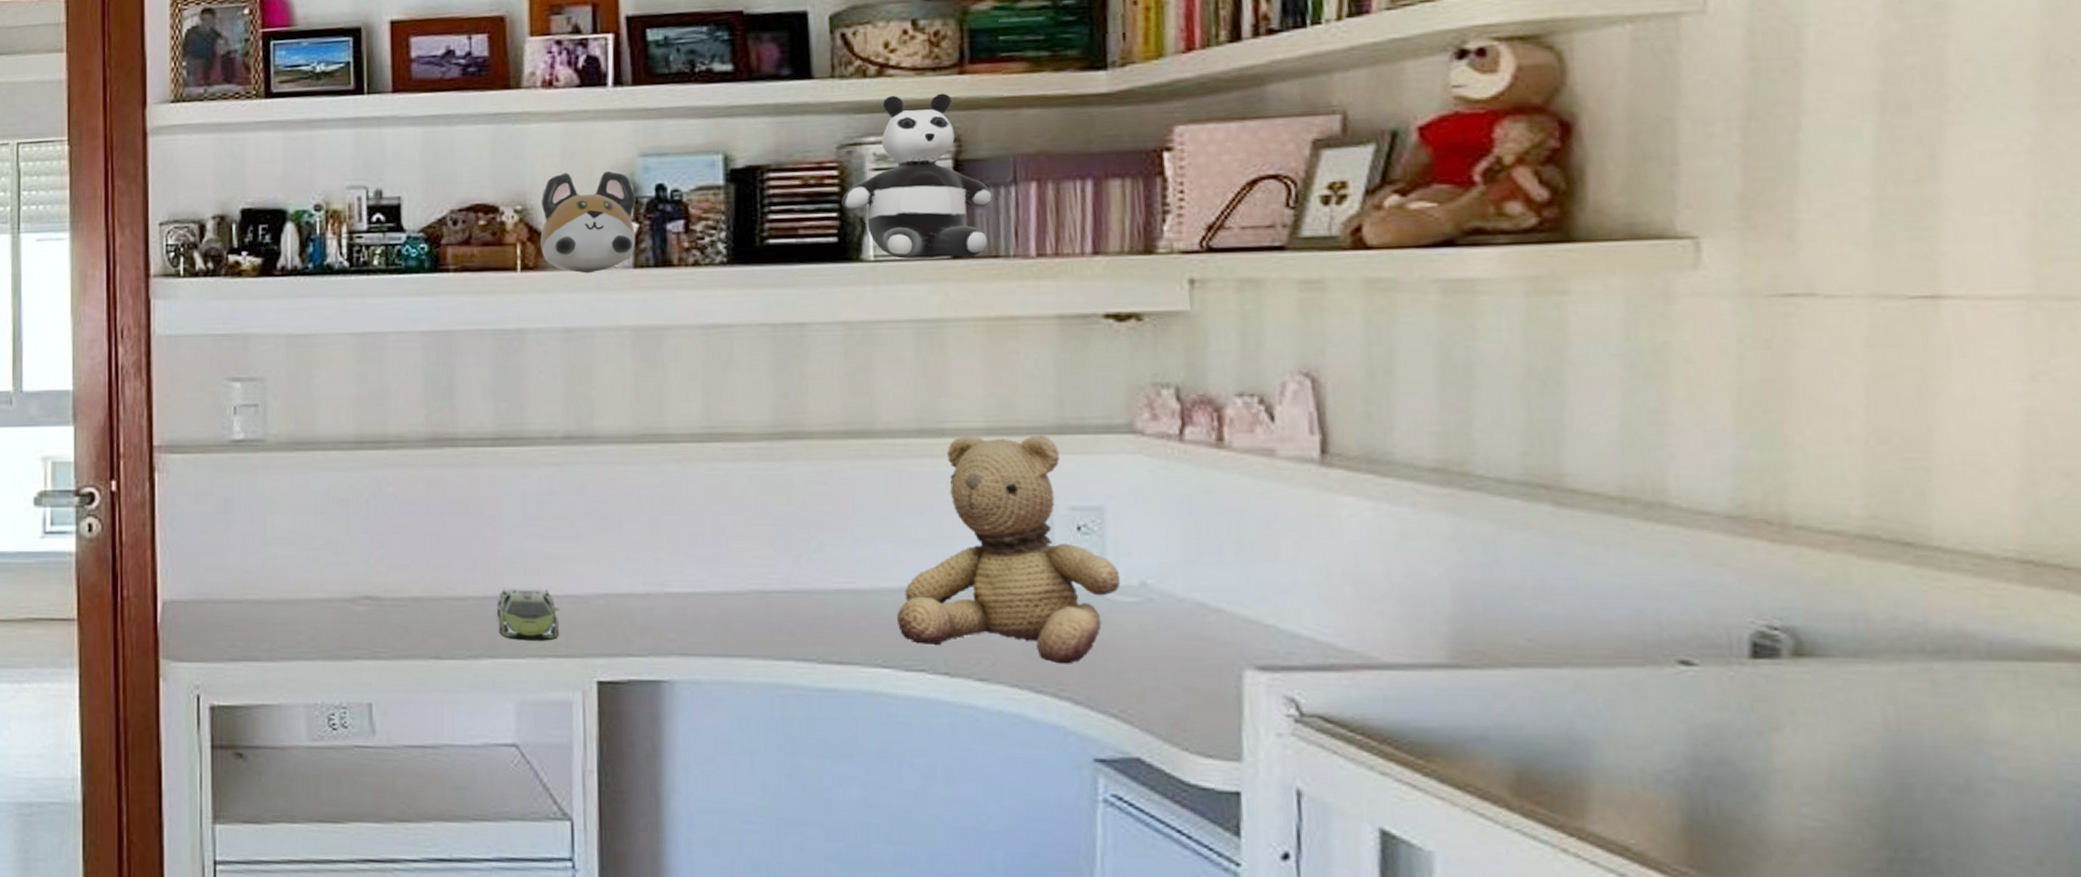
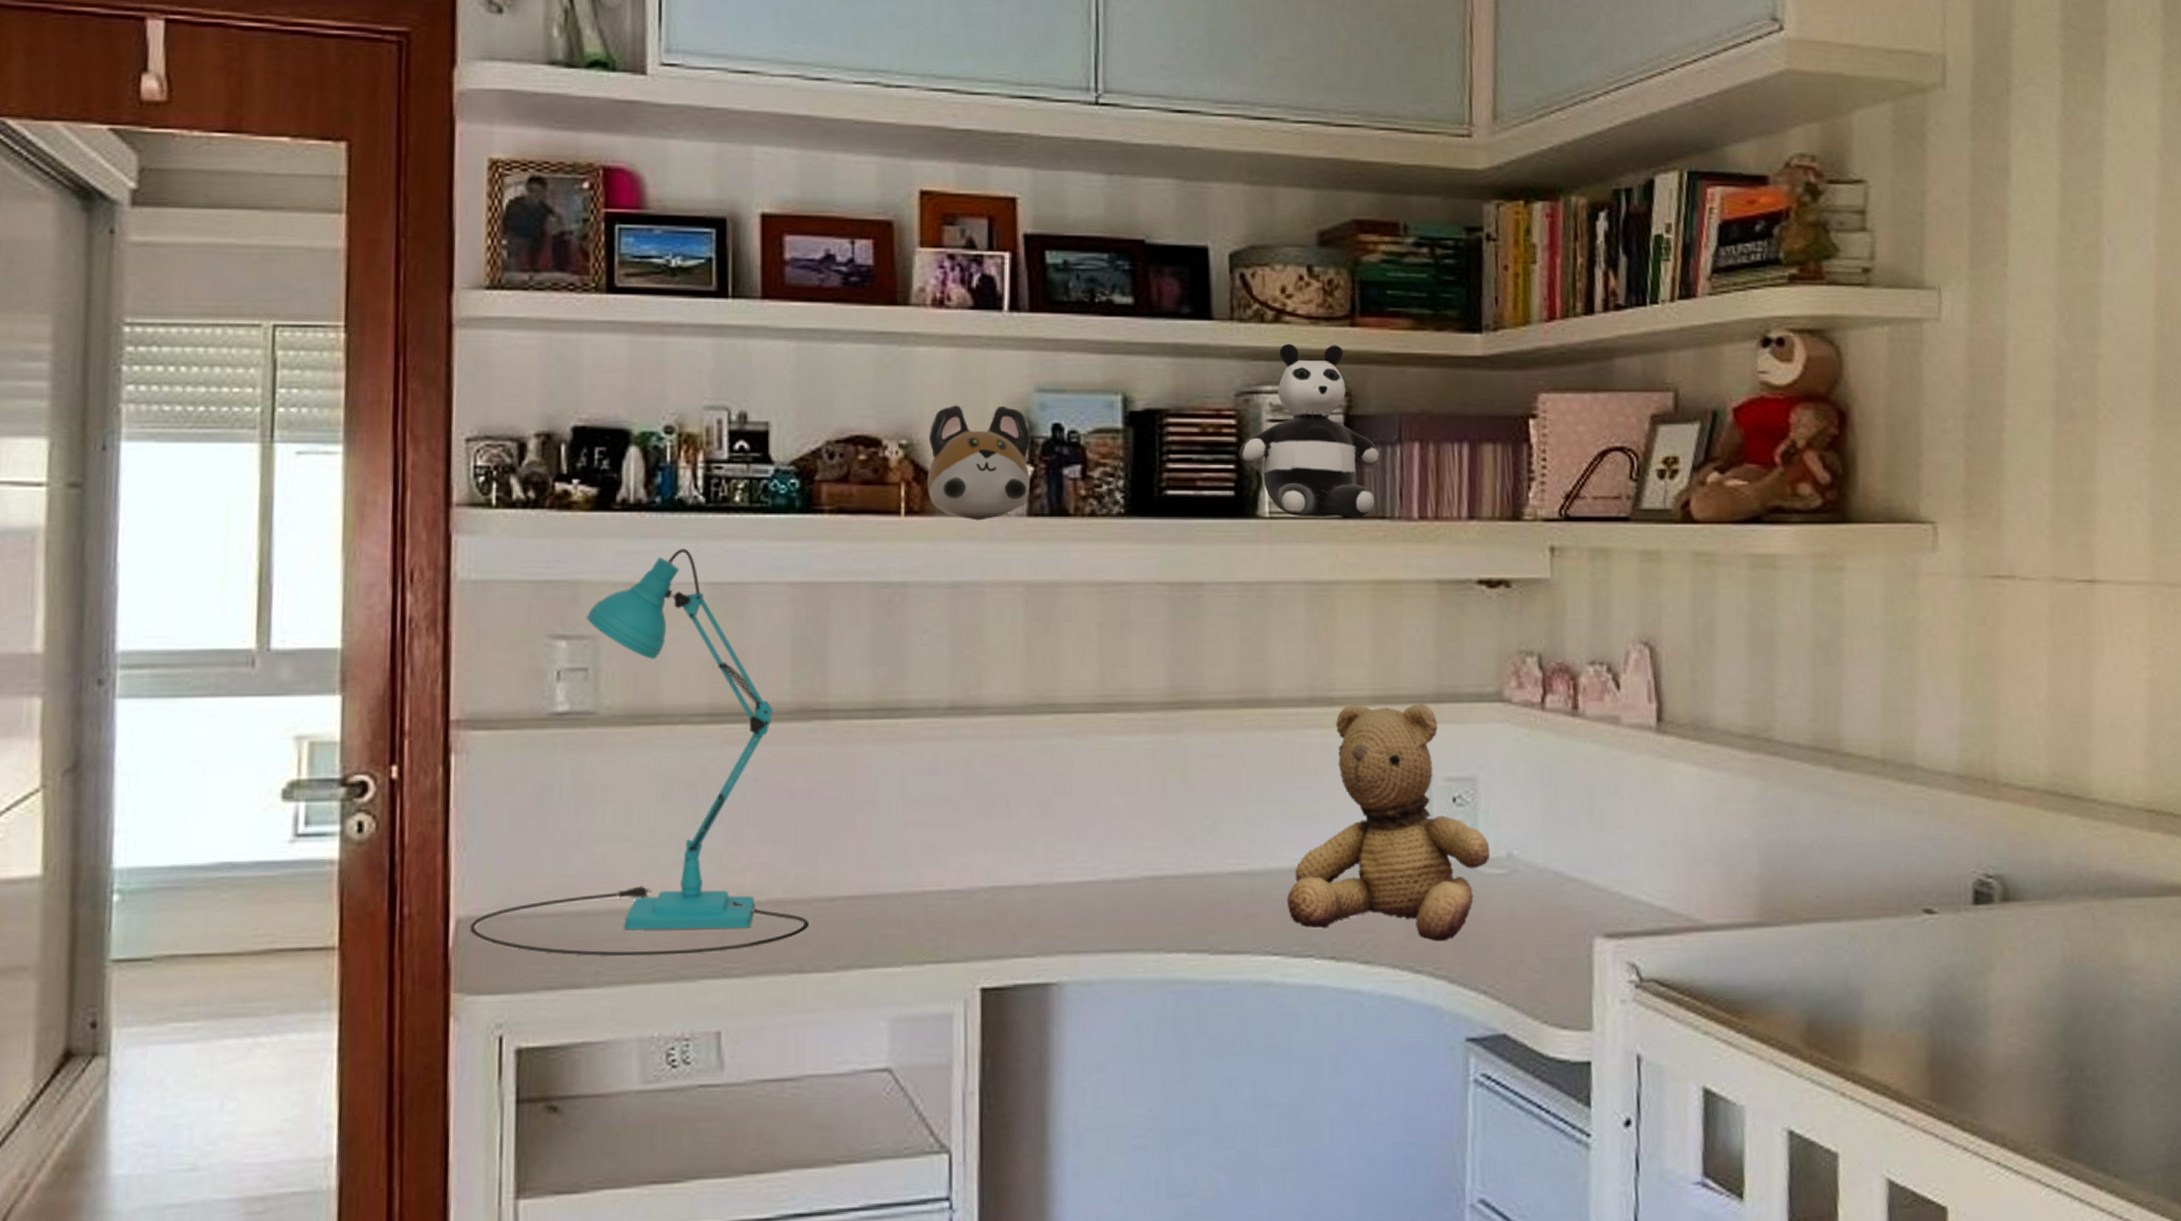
desk lamp: none [173,305,443,639] -> present [470,548,808,957]
toy car: present [496,588,561,641] -> none [869,884,942,946]

